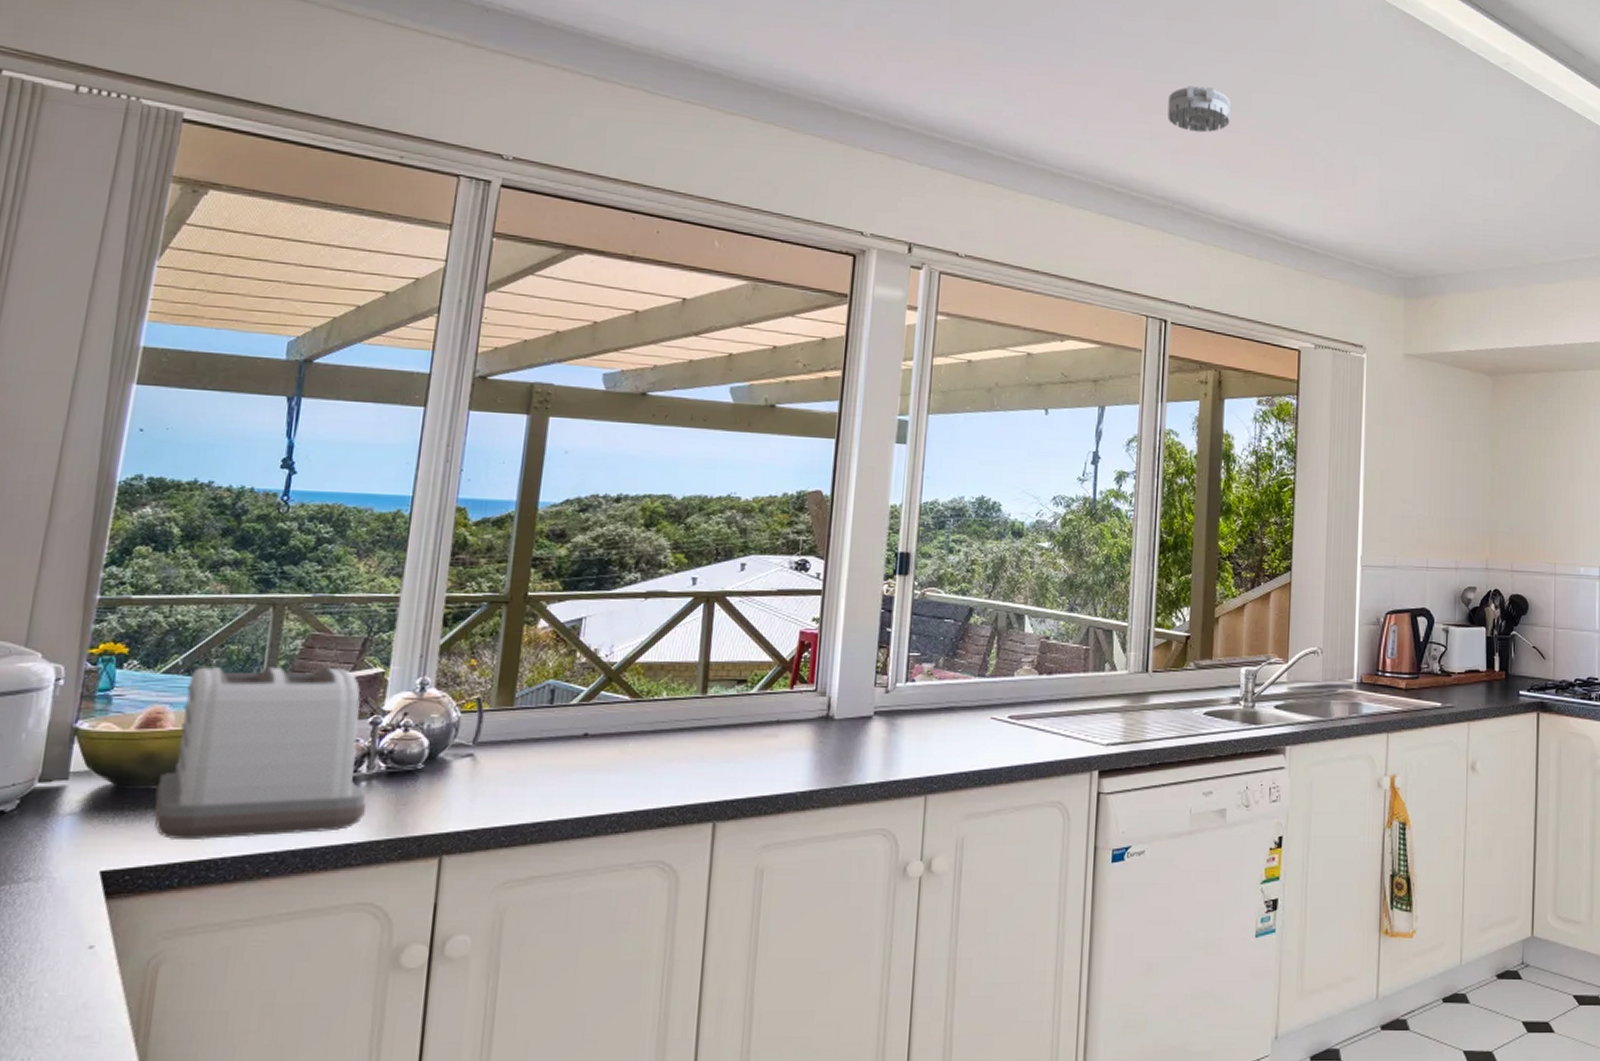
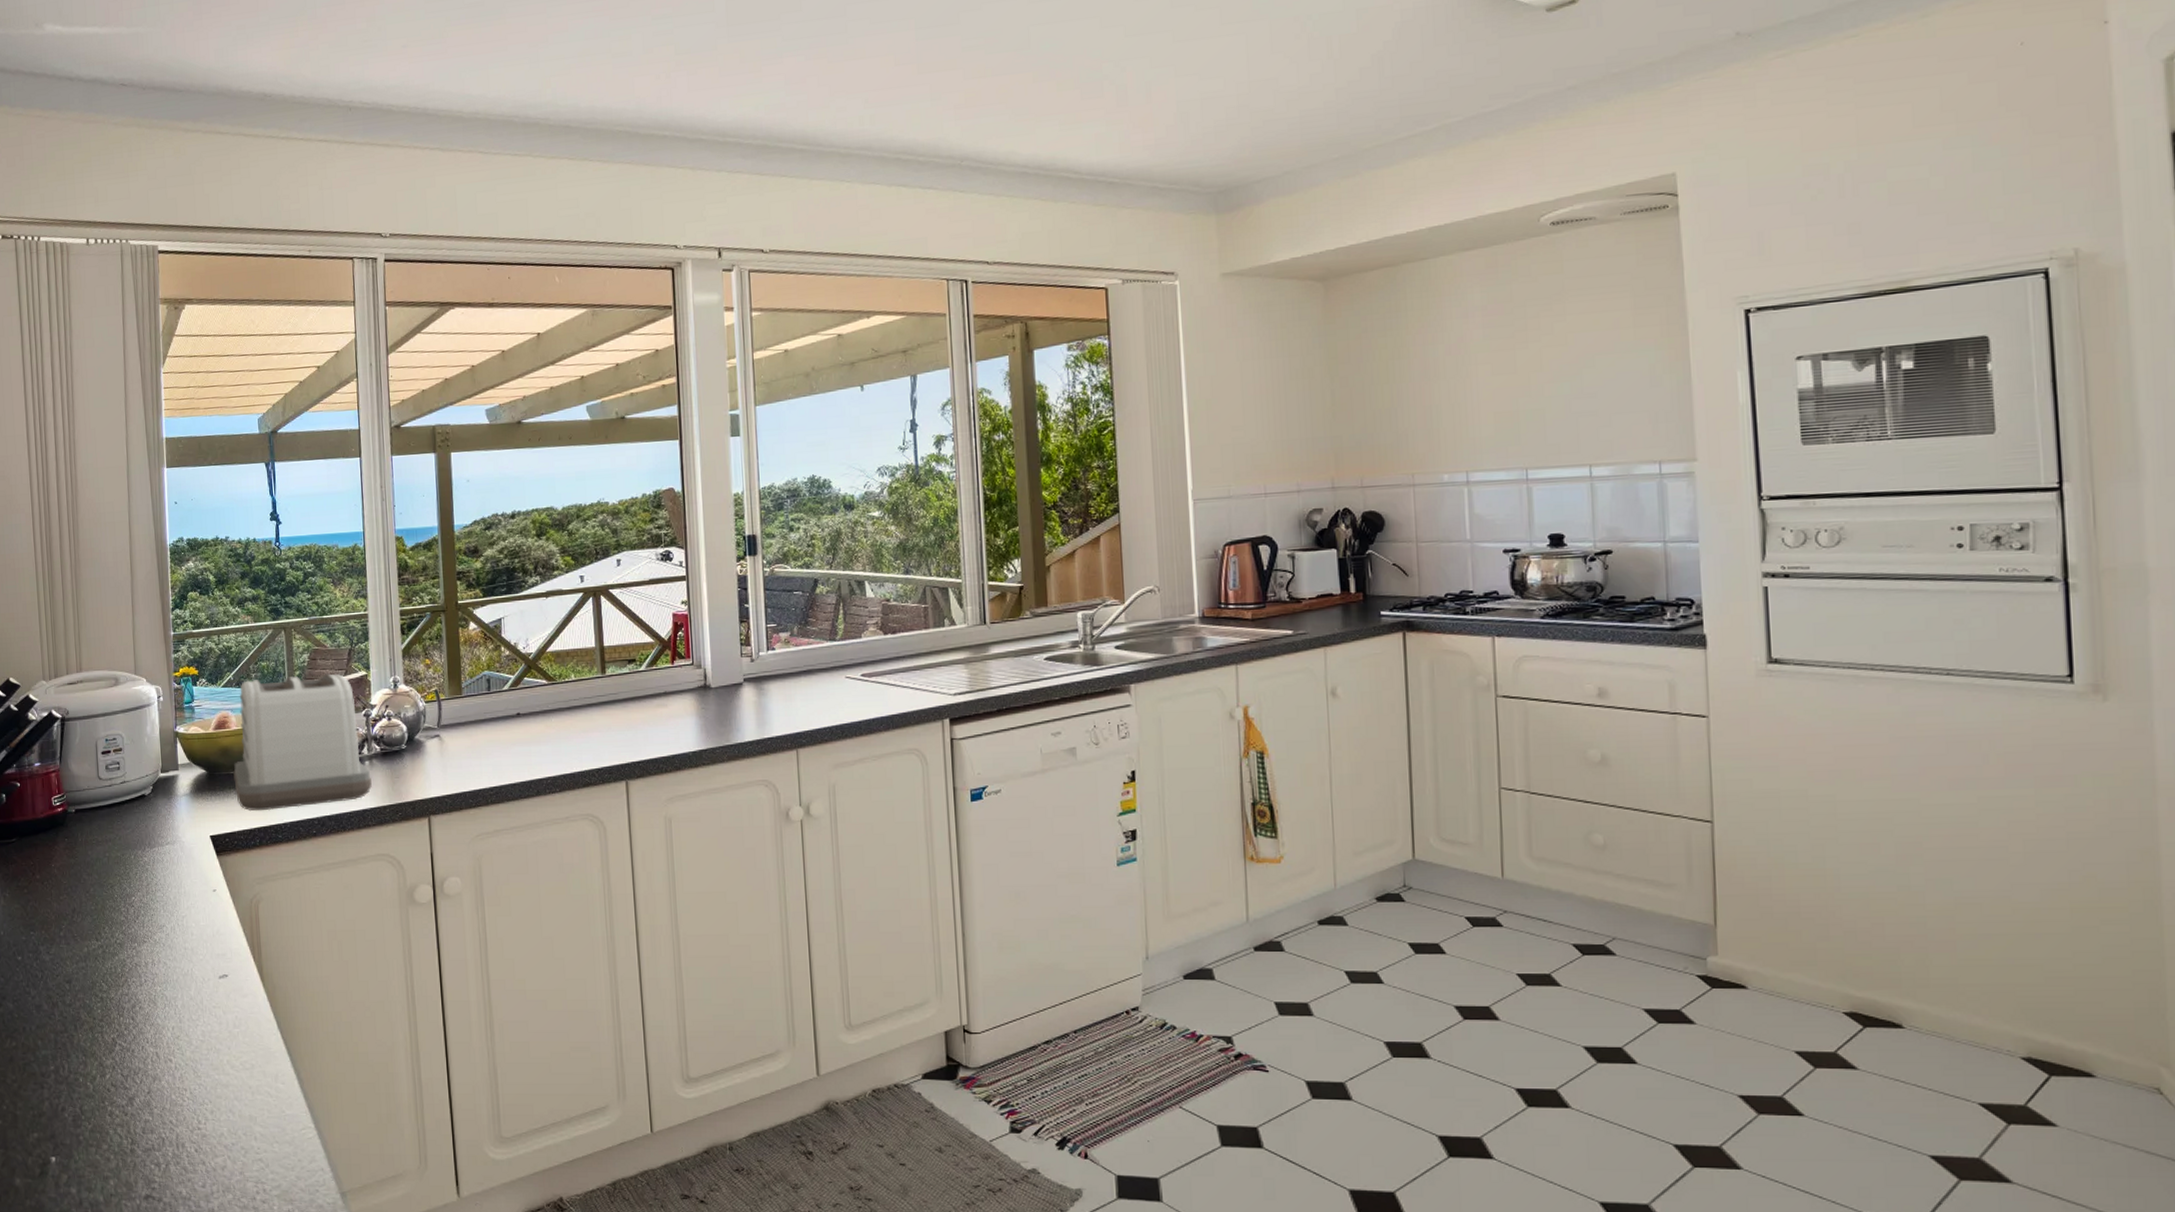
smoke detector: present [1167,86,1231,133] -> none [944,32,1010,83]

